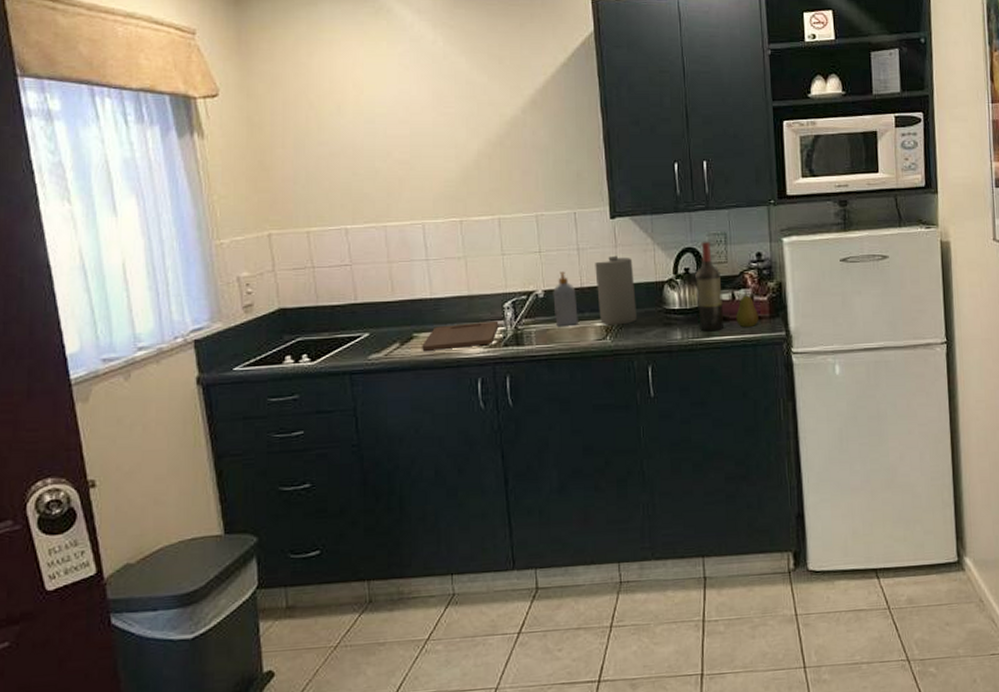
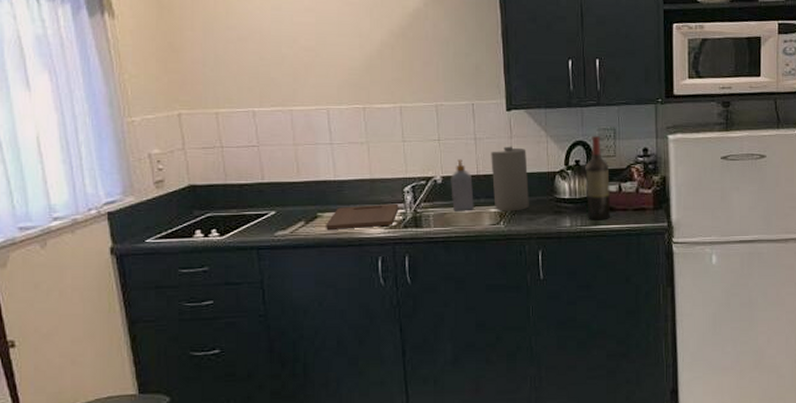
fruit: present [736,292,759,328] -> none [622,185,644,218]

